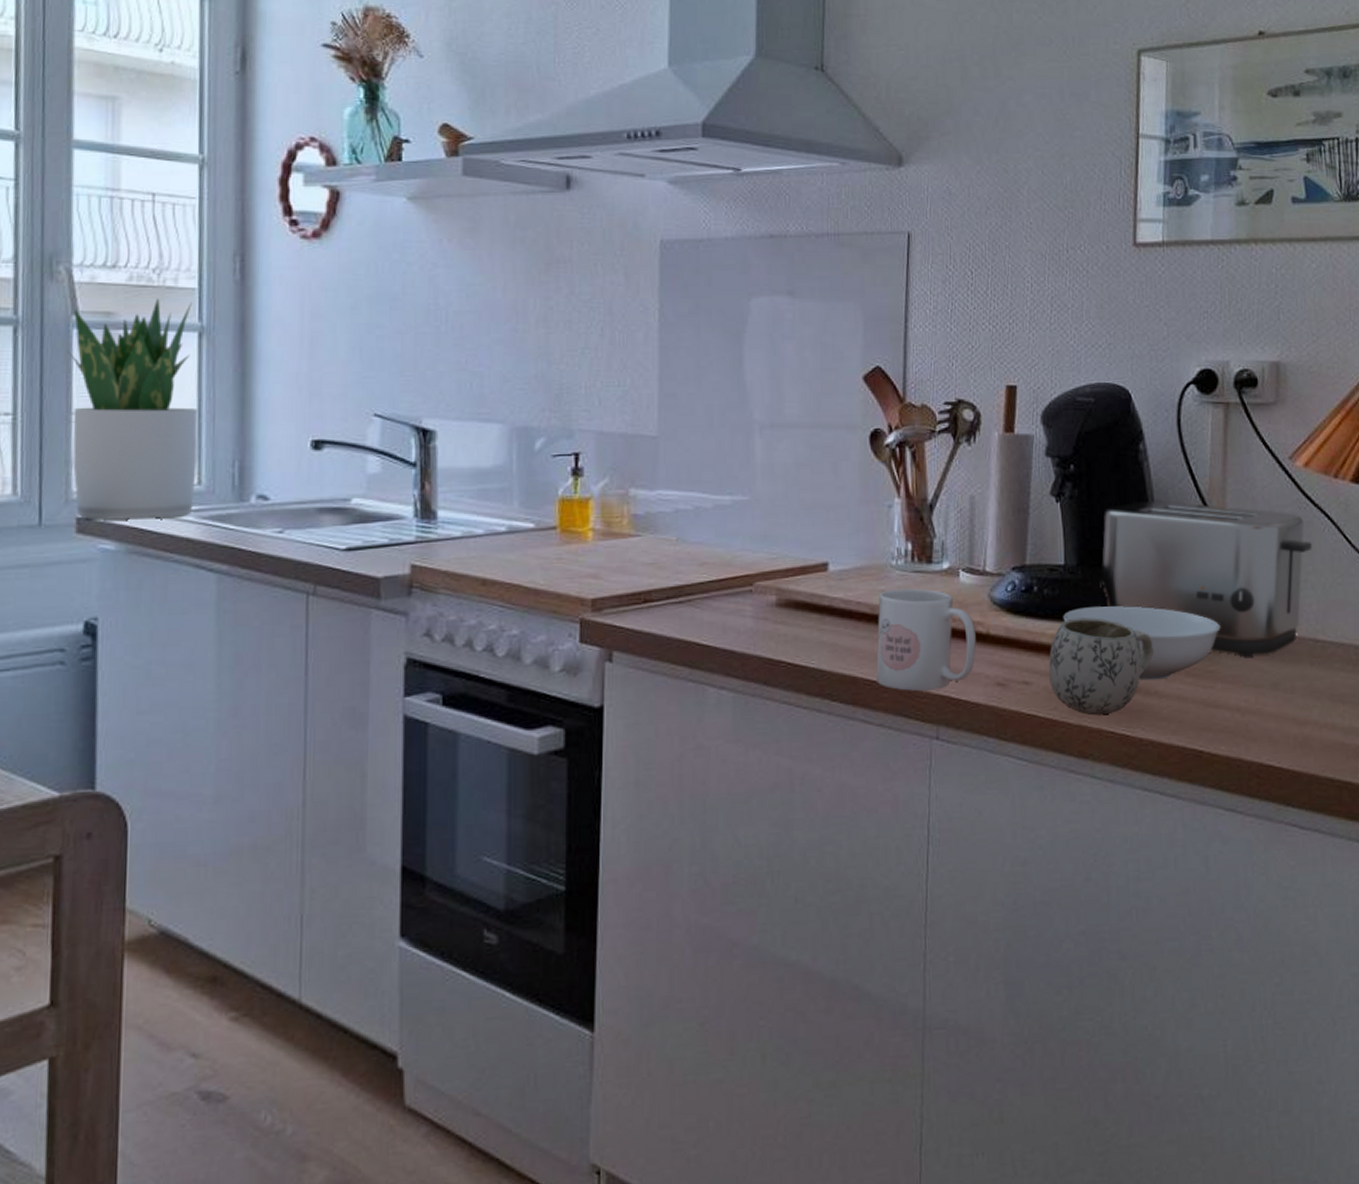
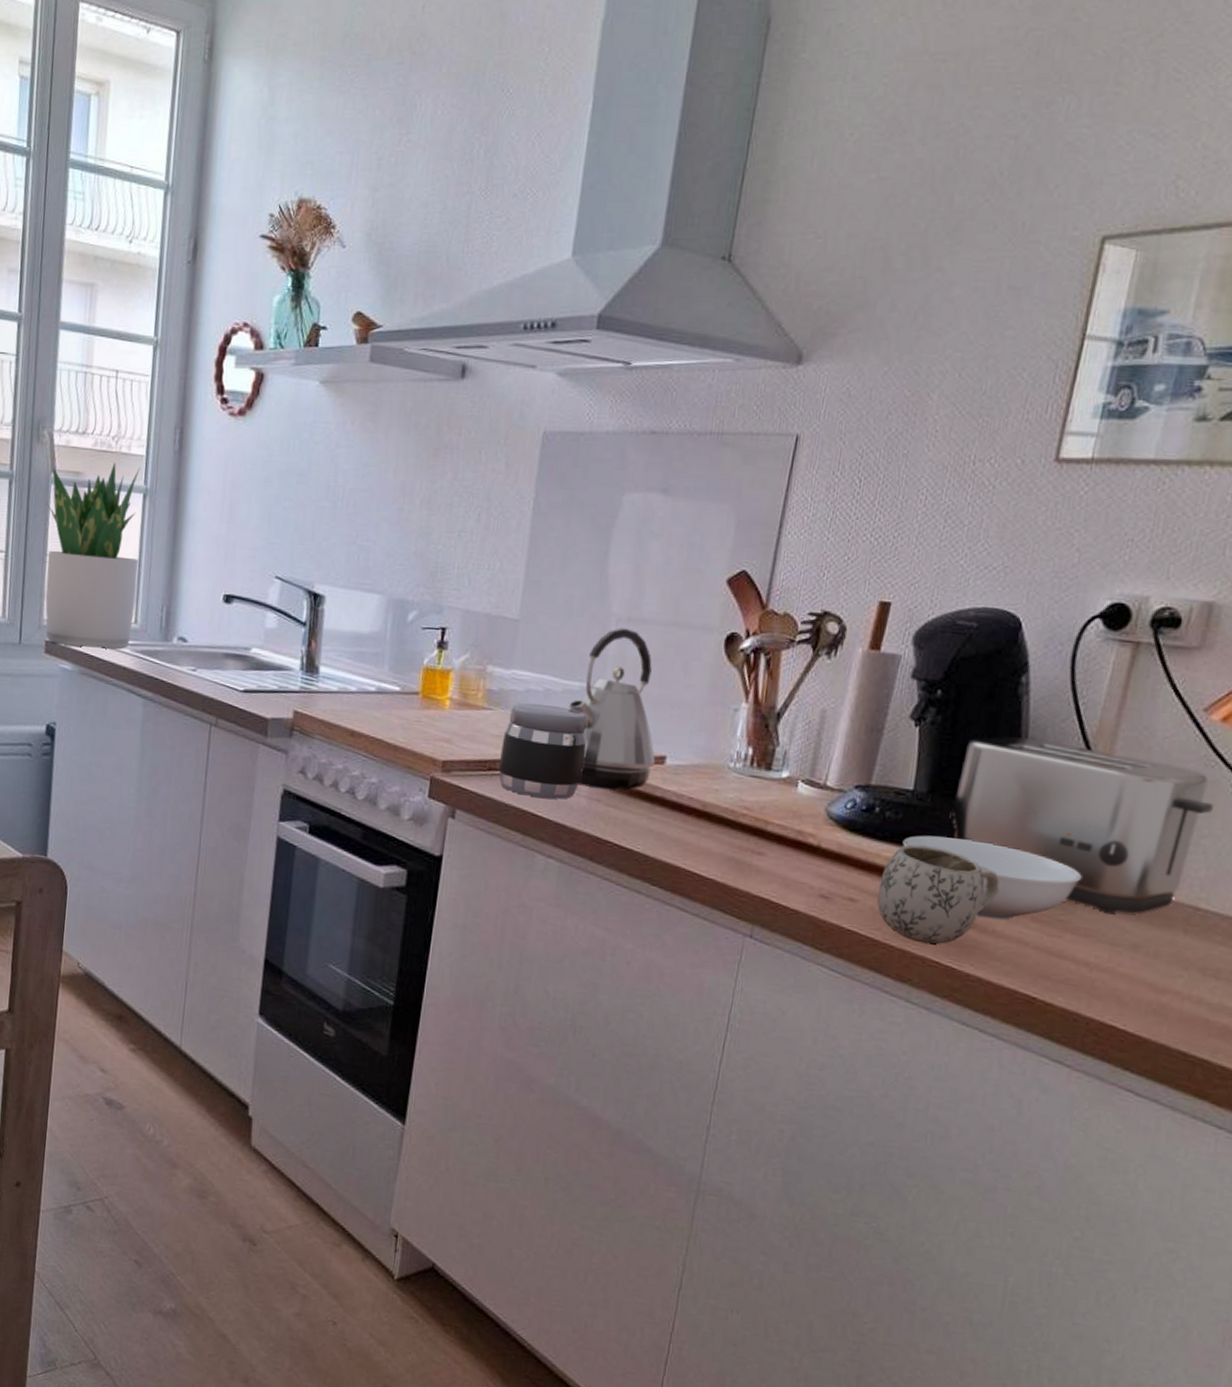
jar: none [655,523,745,625] -> present [498,702,587,799]
kettle: none [721,435,819,606] -> present [568,628,656,791]
mug: present [875,588,976,691] -> none [697,790,807,892]

